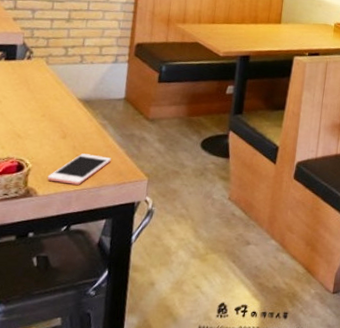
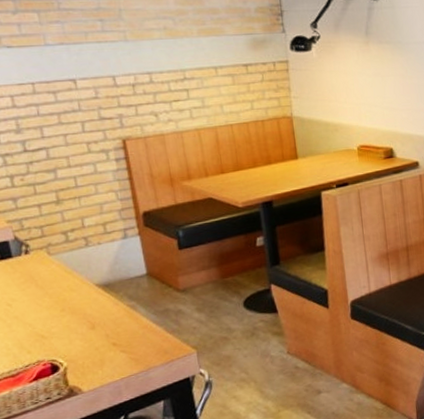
cell phone: present [48,153,111,185] -> none [88,338,151,375]

